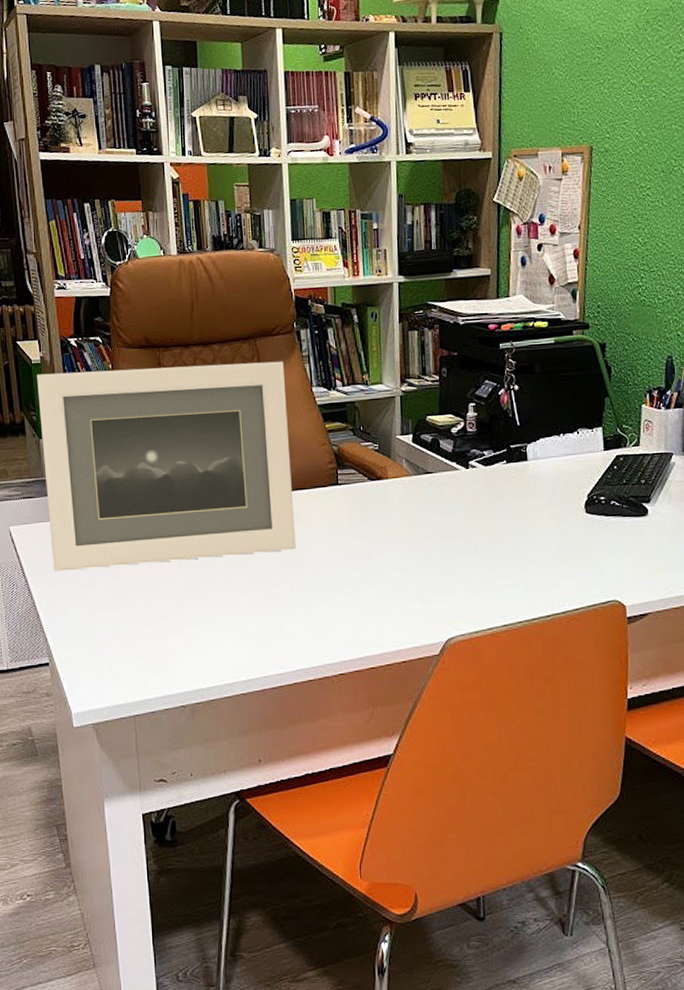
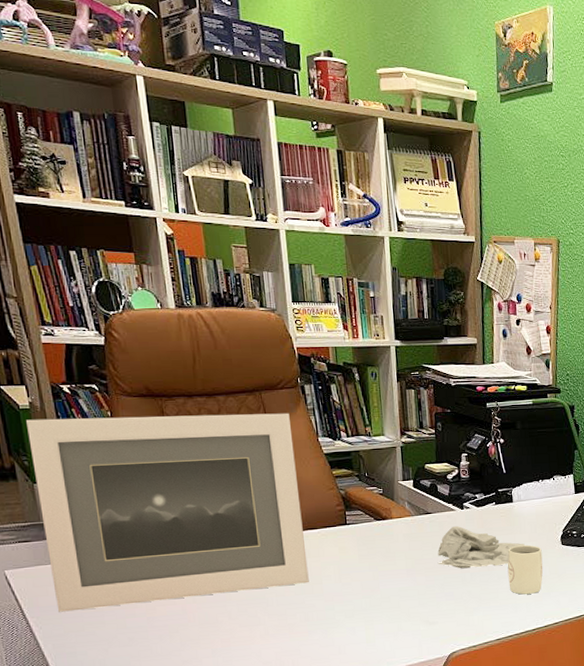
tissue: none [437,487,541,539] -> present [437,525,525,569]
mug: none [518,512,562,572] -> present [507,544,544,595]

